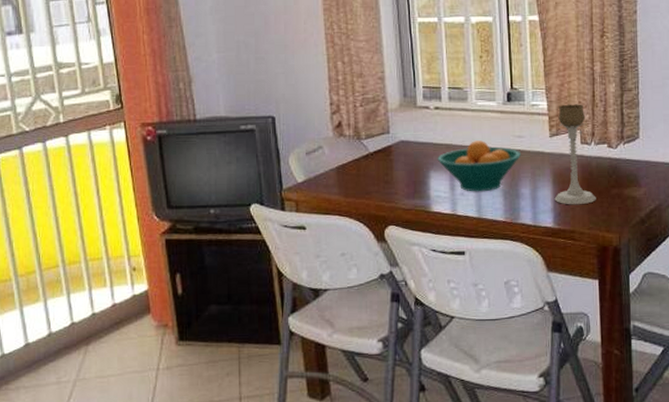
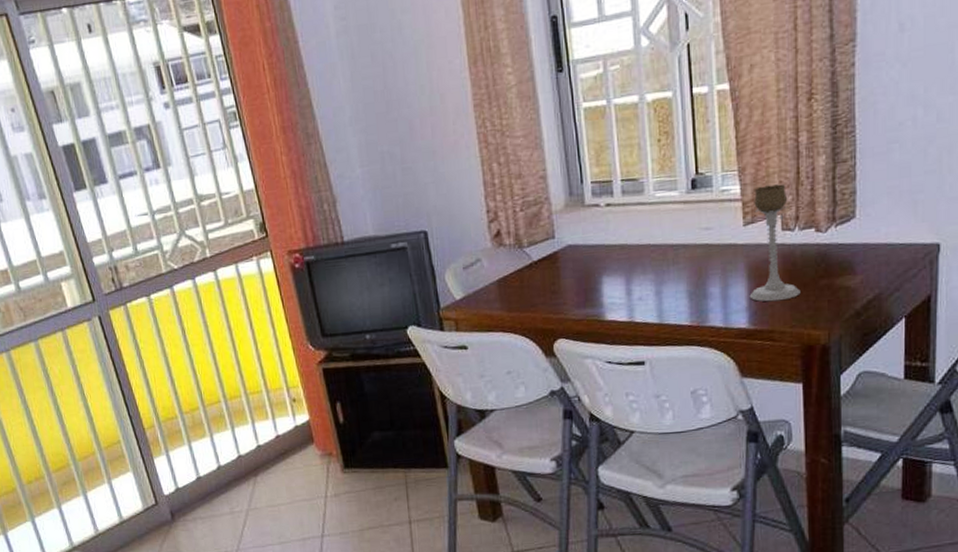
fruit bowl: present [437,140,522,192] -> none [610,237,710,296]

